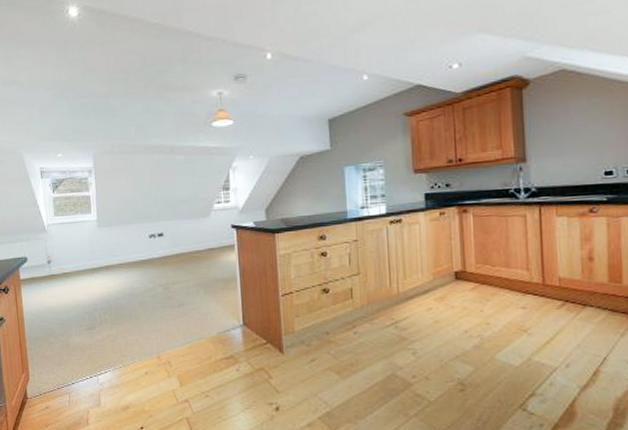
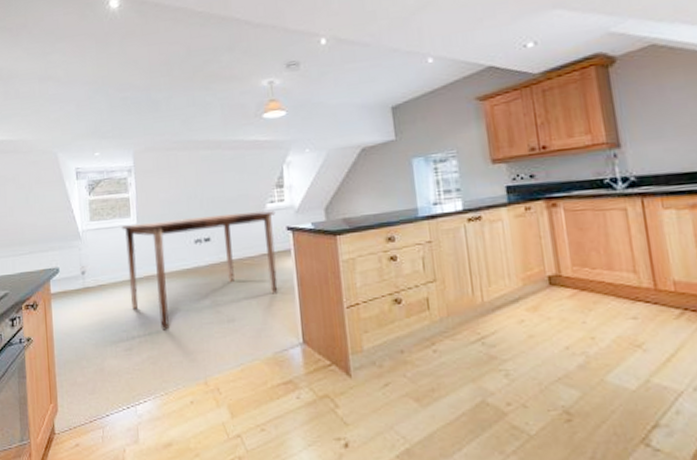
dining table: none [83,210,223,313] -> present [121,211,278,330]

